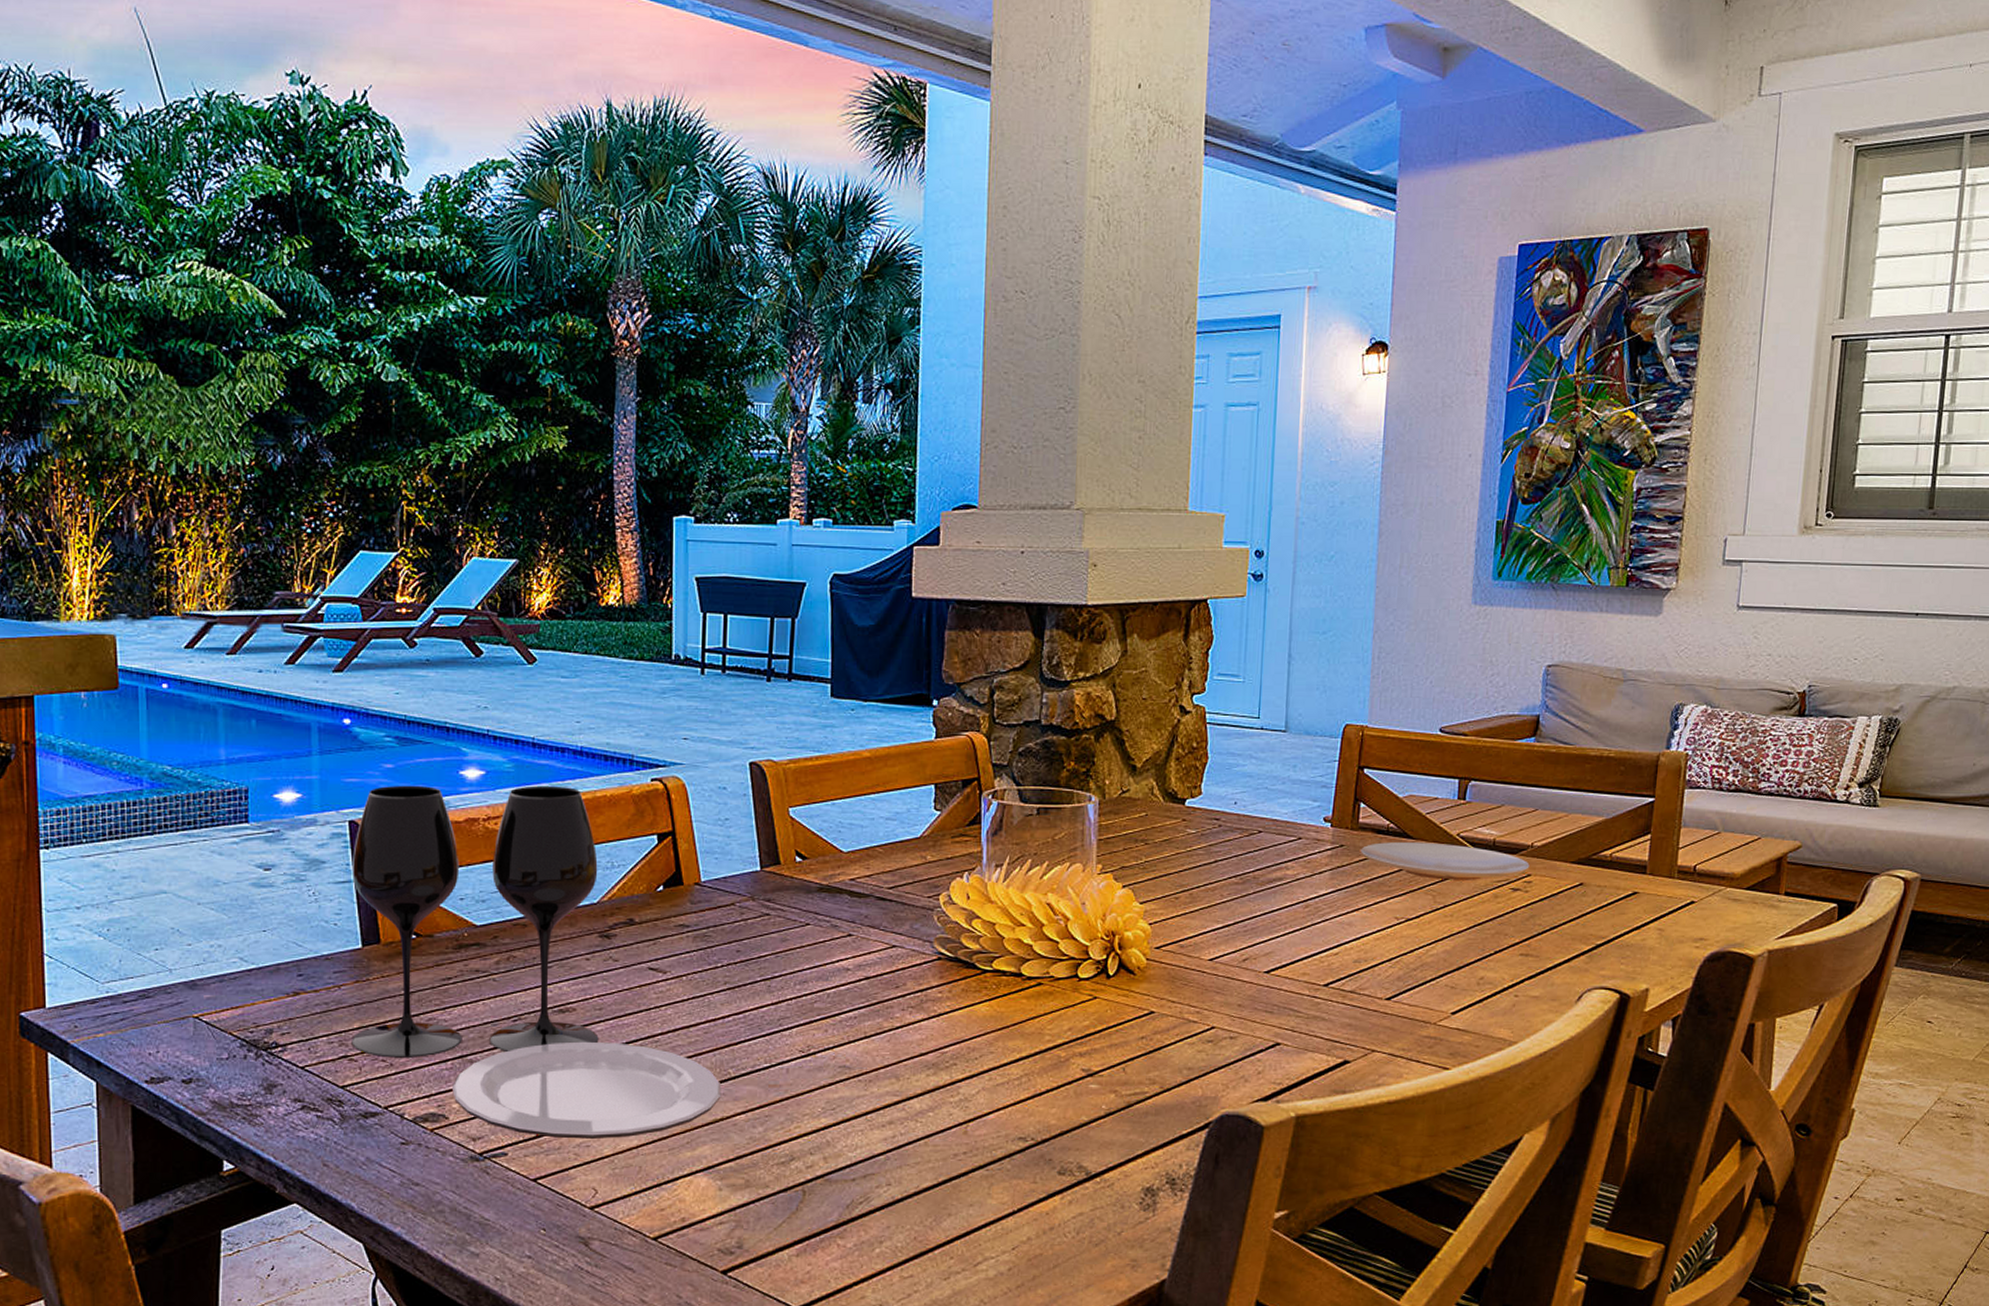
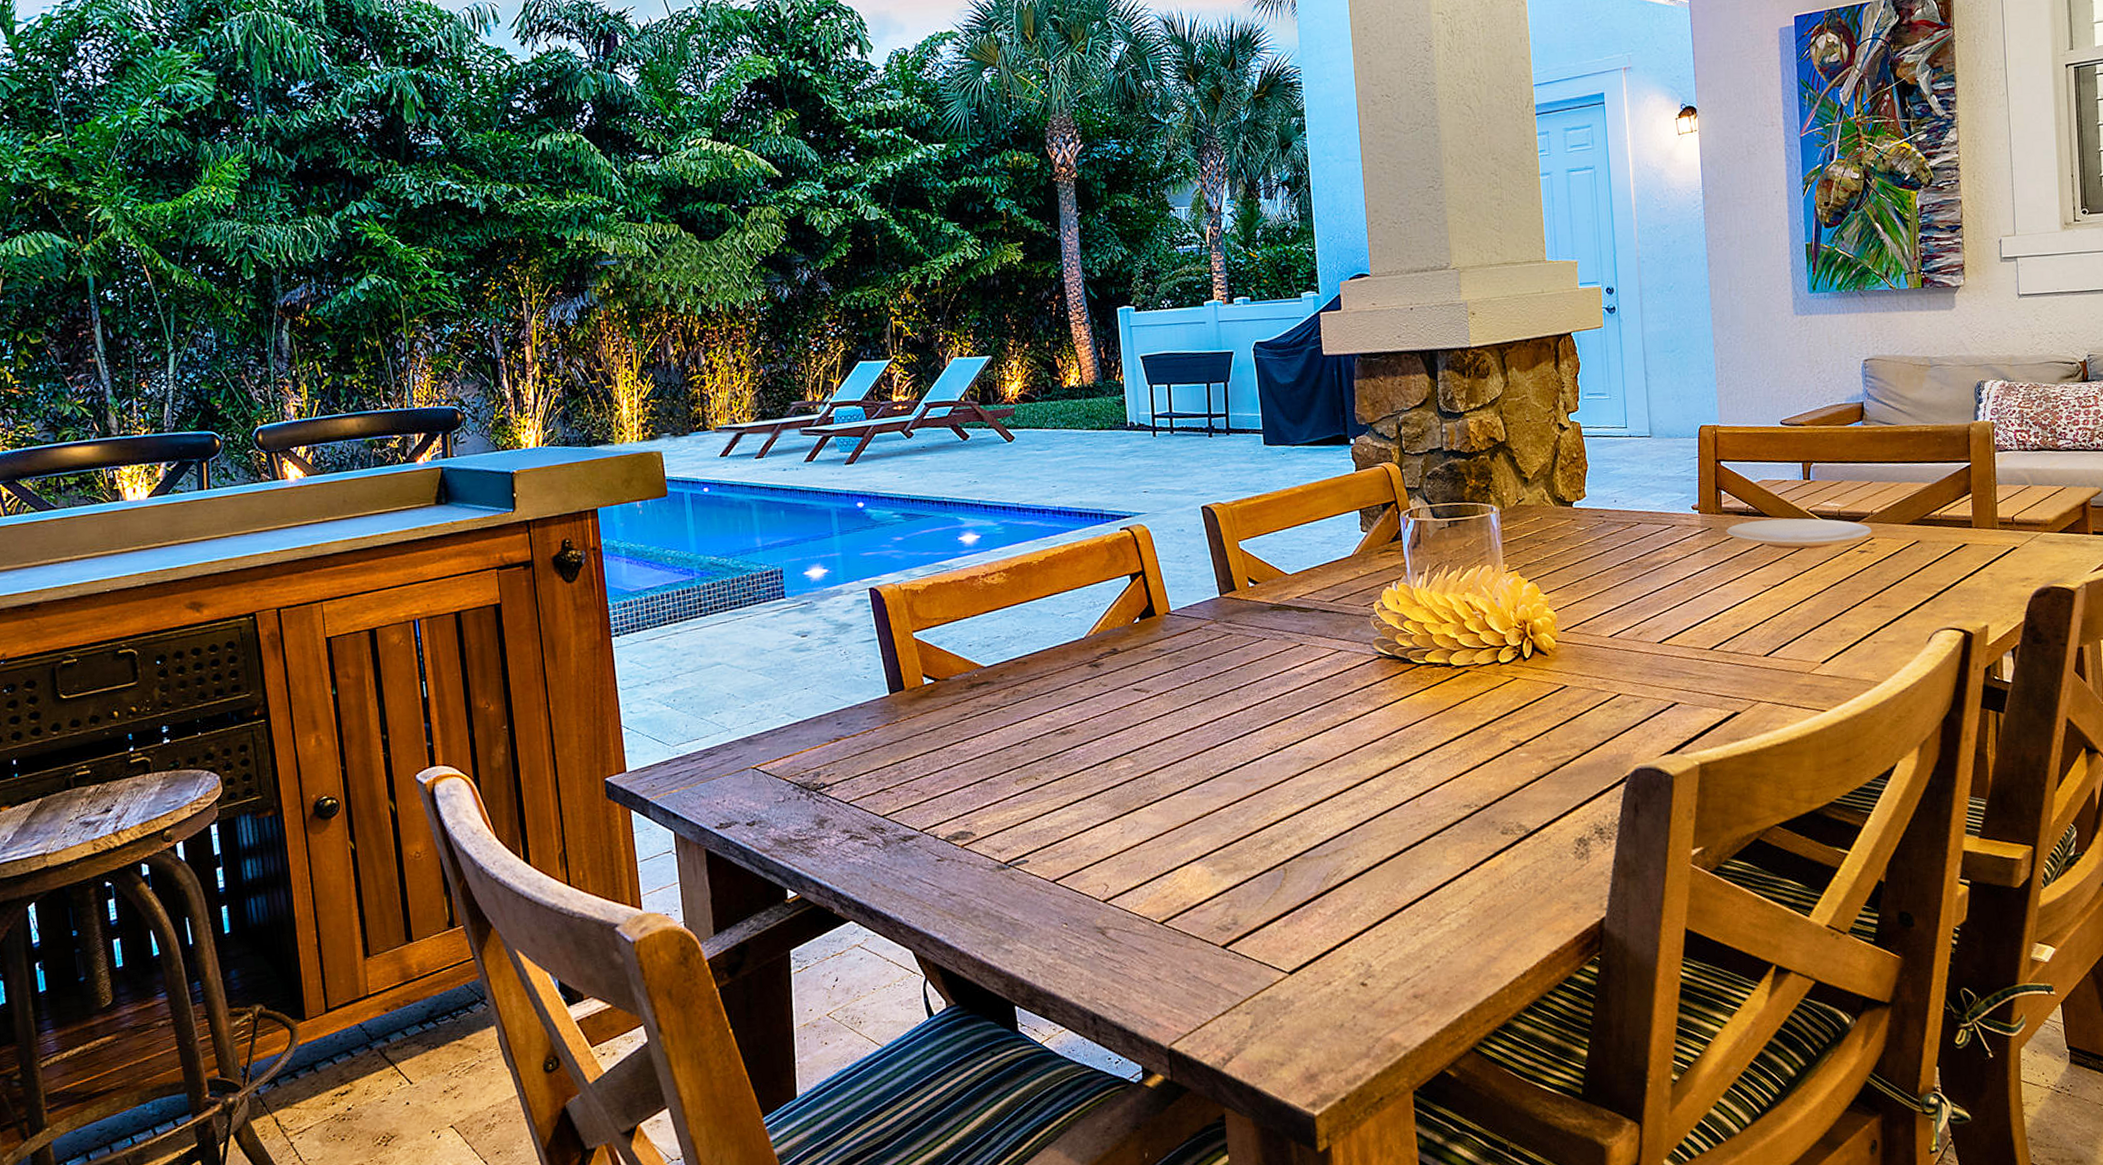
wine glass: present [351,785,599,1058] -> none [875,542,1097,788]
plate: present [451,1041,722,1139] -> none [975,755,1206,844]

